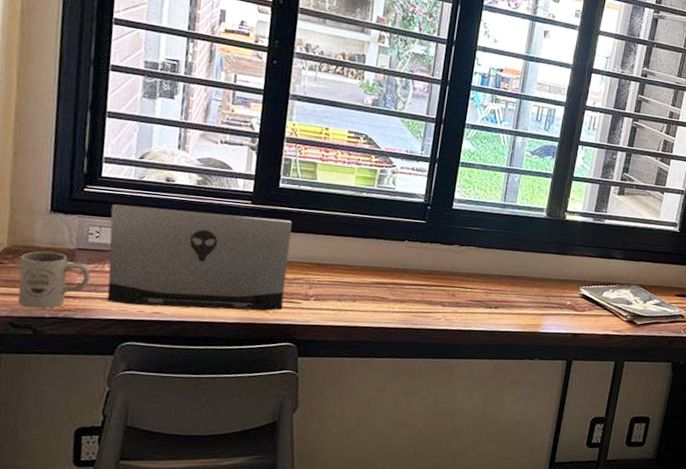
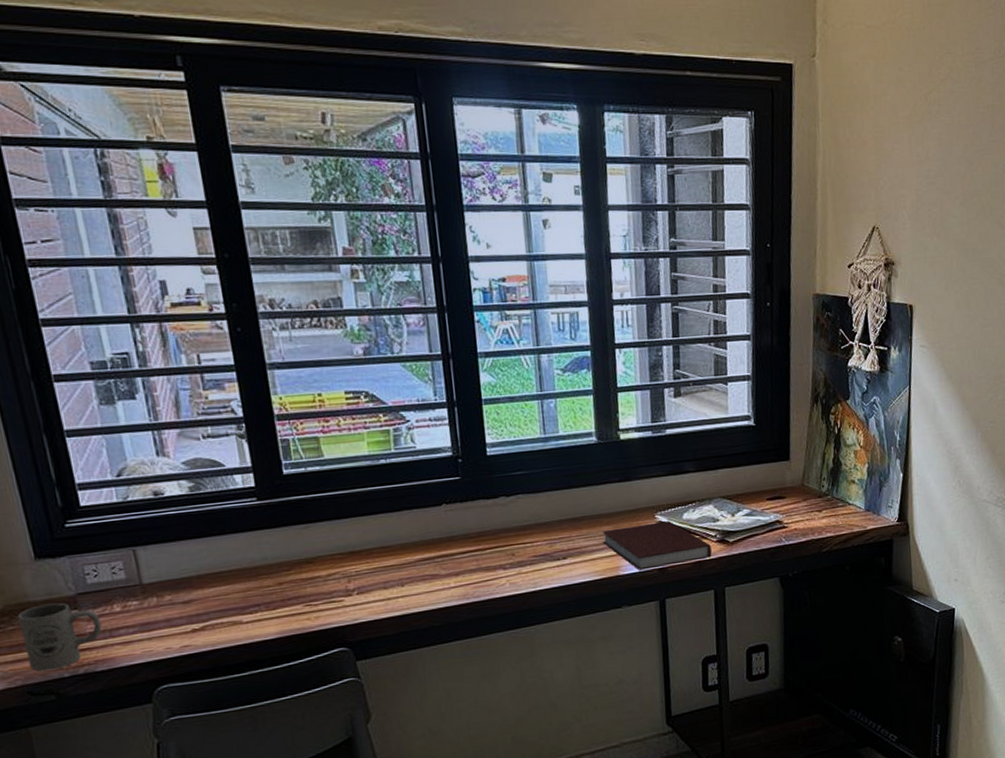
laptop: present [107,204,292,312] -> none [101,510,325,646]
notebook: none [532,292,621,334] -> present [602,521,712,571]

